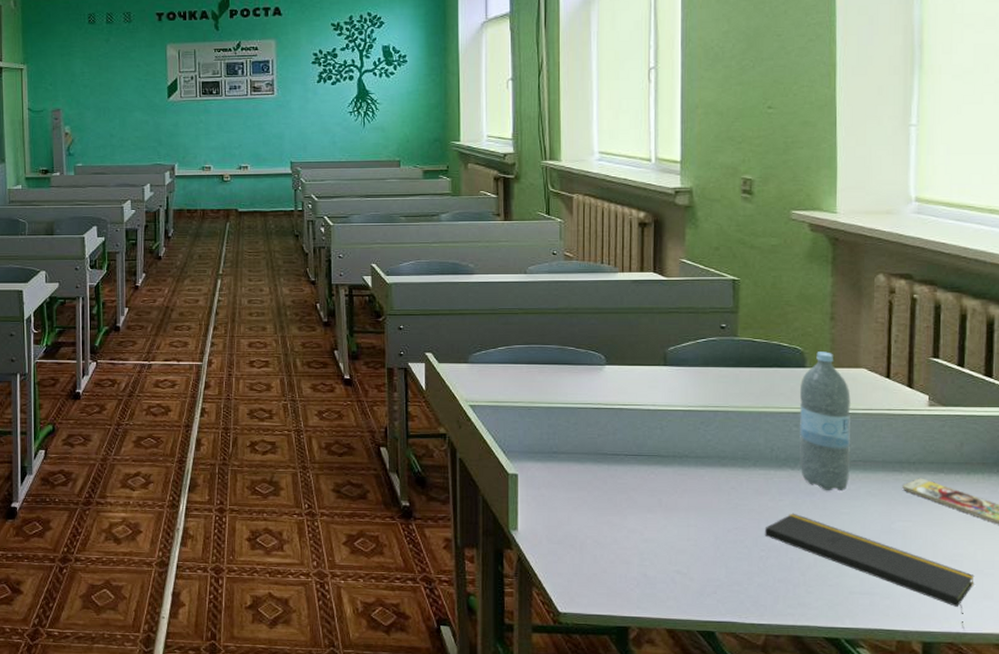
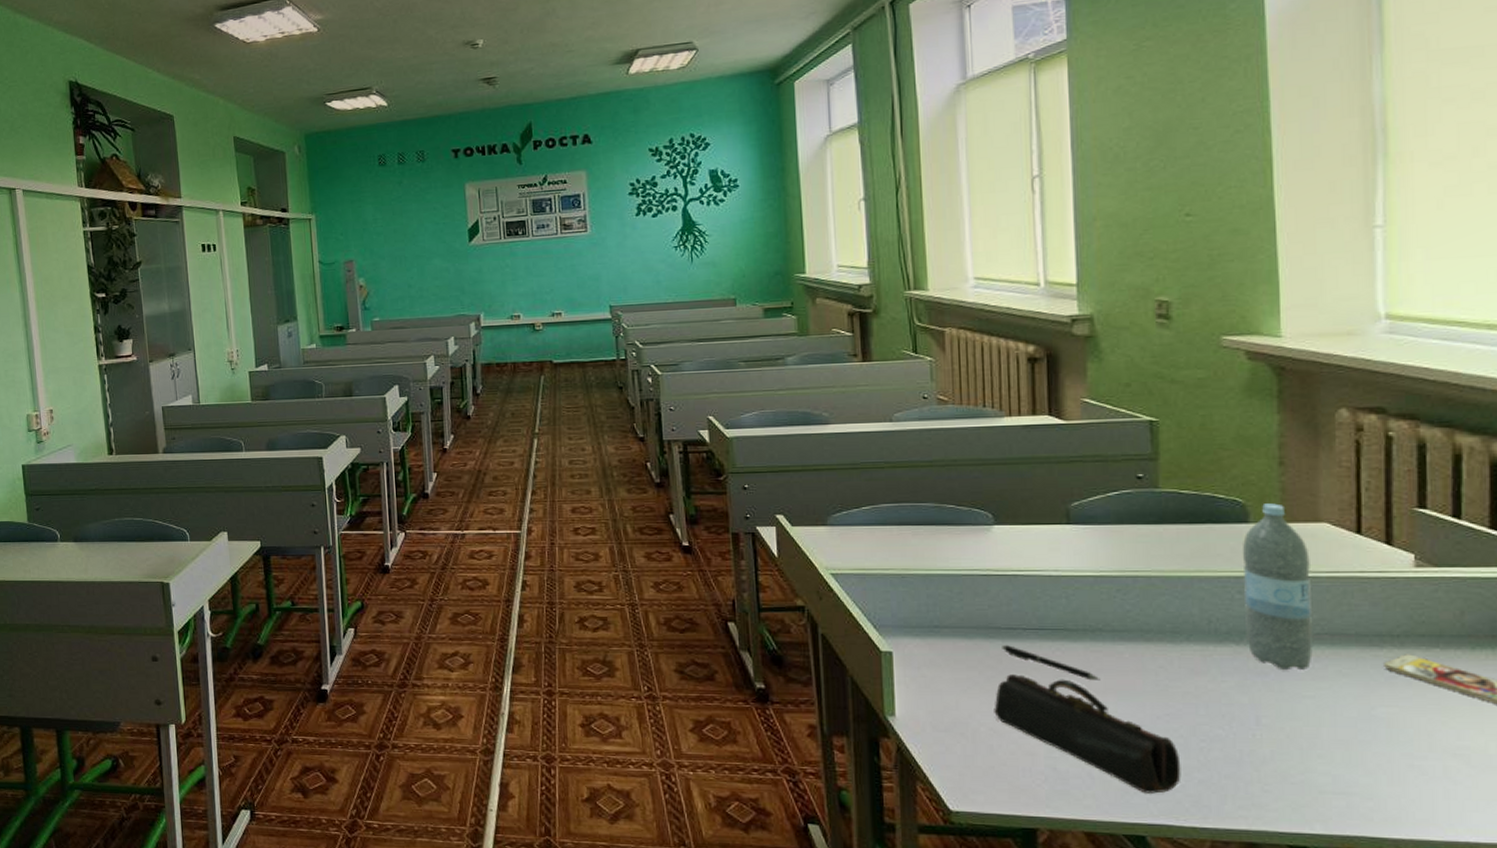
pencil case: none [598,494,745,596] -> present [994,674,1181,794]
pen: none [607,469,685,500] -> present [1002,645,1101,681]
notepad: present [764,513,975,630] -> none [1204,696,1487,839]

